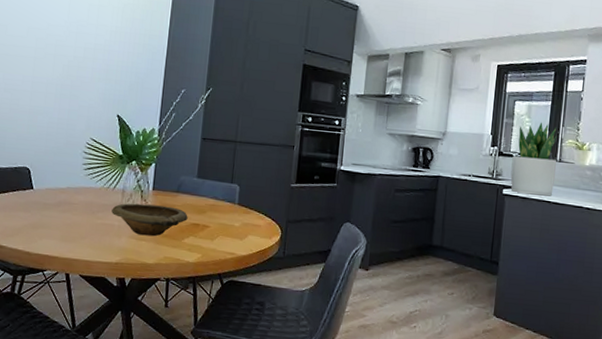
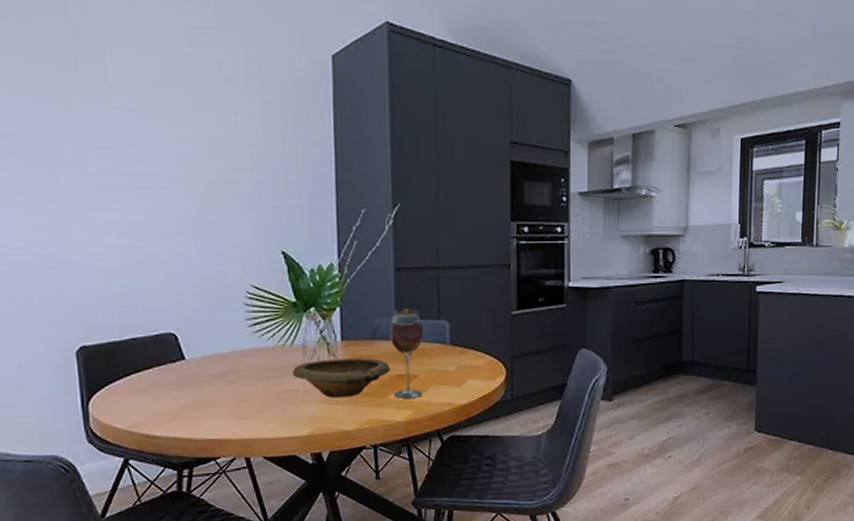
wineglass: none [188,170,219,245] -> present [389,308,424,399]
planter: present [510,122,557,197] -> none [763,202,813,289]

